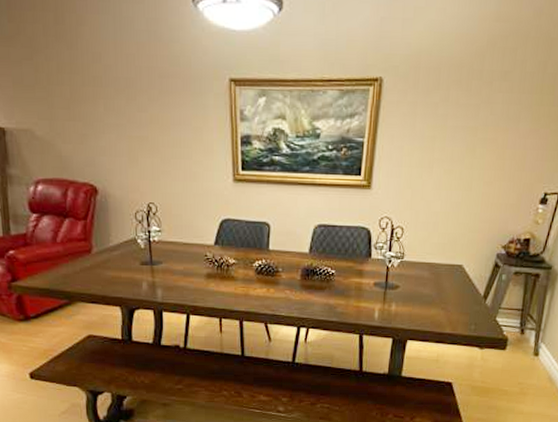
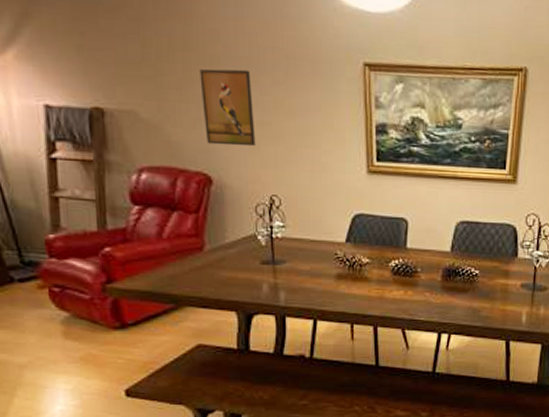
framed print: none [85,88,134,159] -> present [200,68,256,147]

